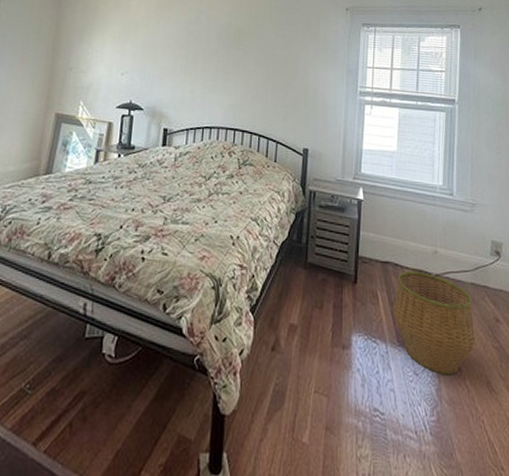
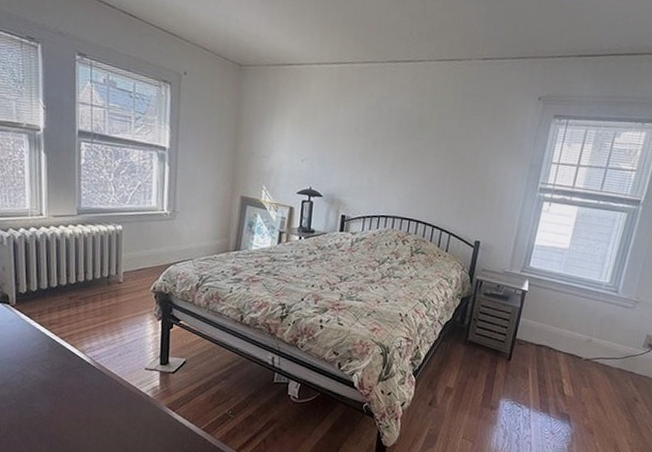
basket: present [394,267,476,375] -> none [540,351,617,437]

